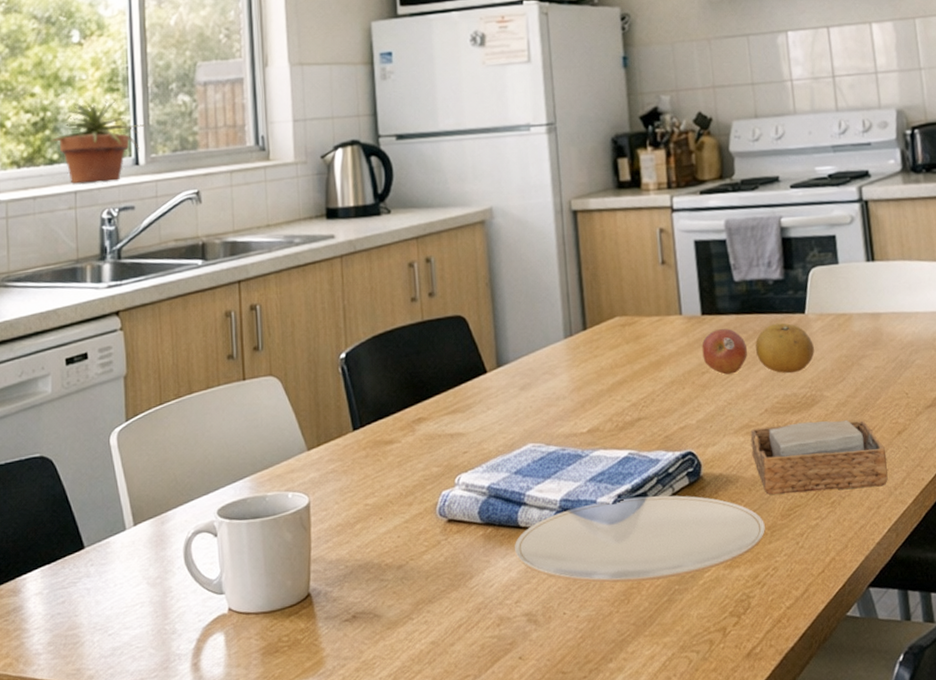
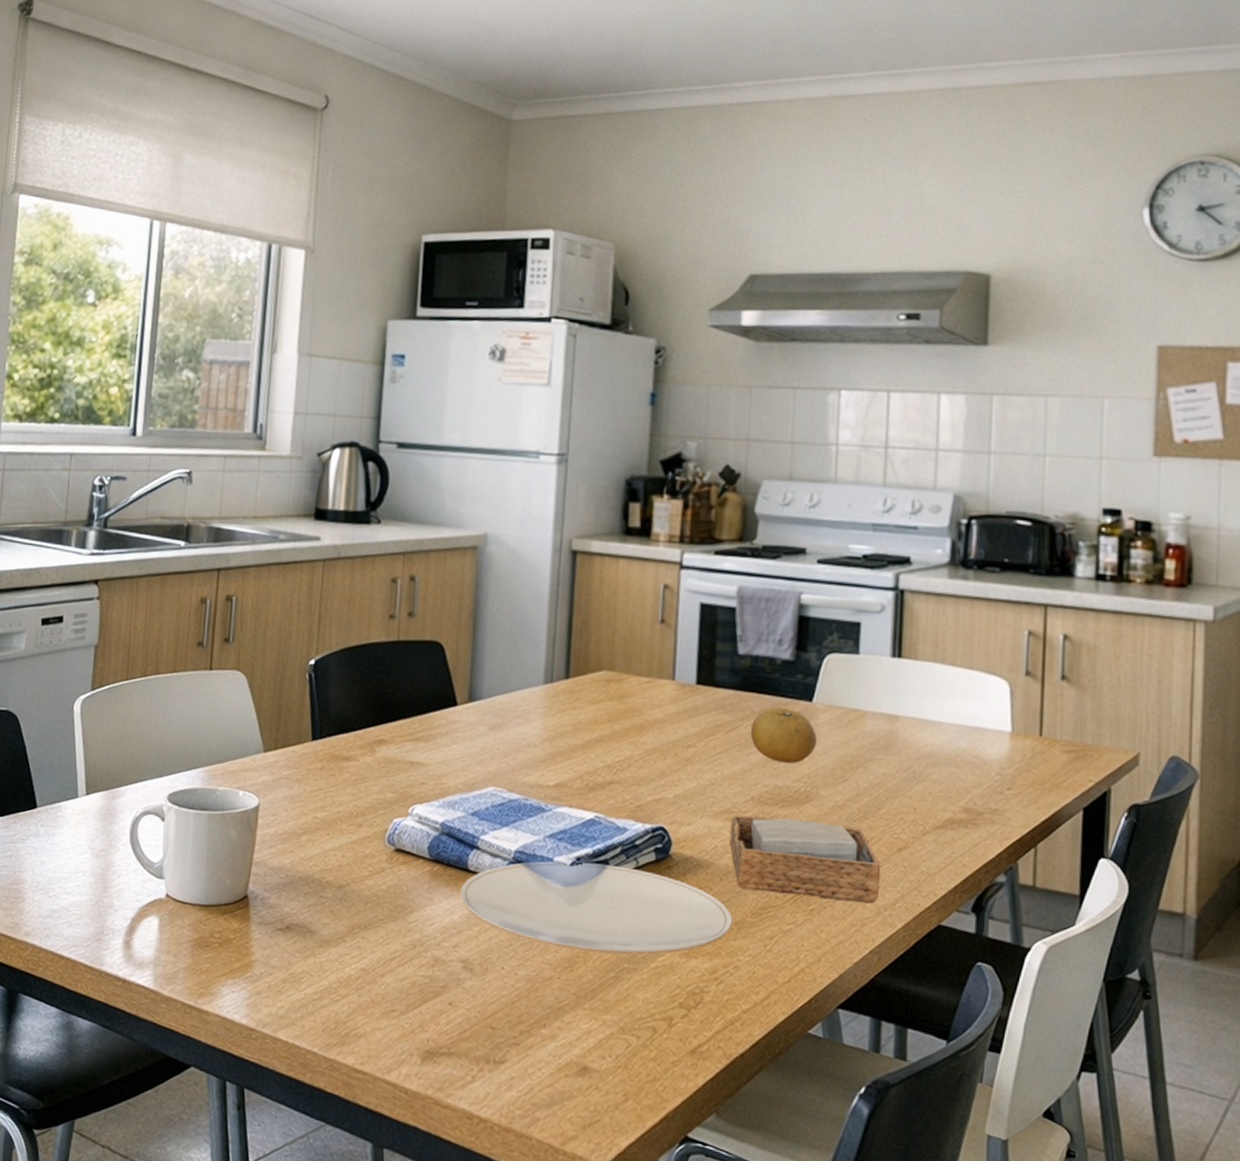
potted plant: present [48,99,147,186] -> none [51,364,149,450]
fruit: present [702,329,748,375] -> none [691,702,742,753]

